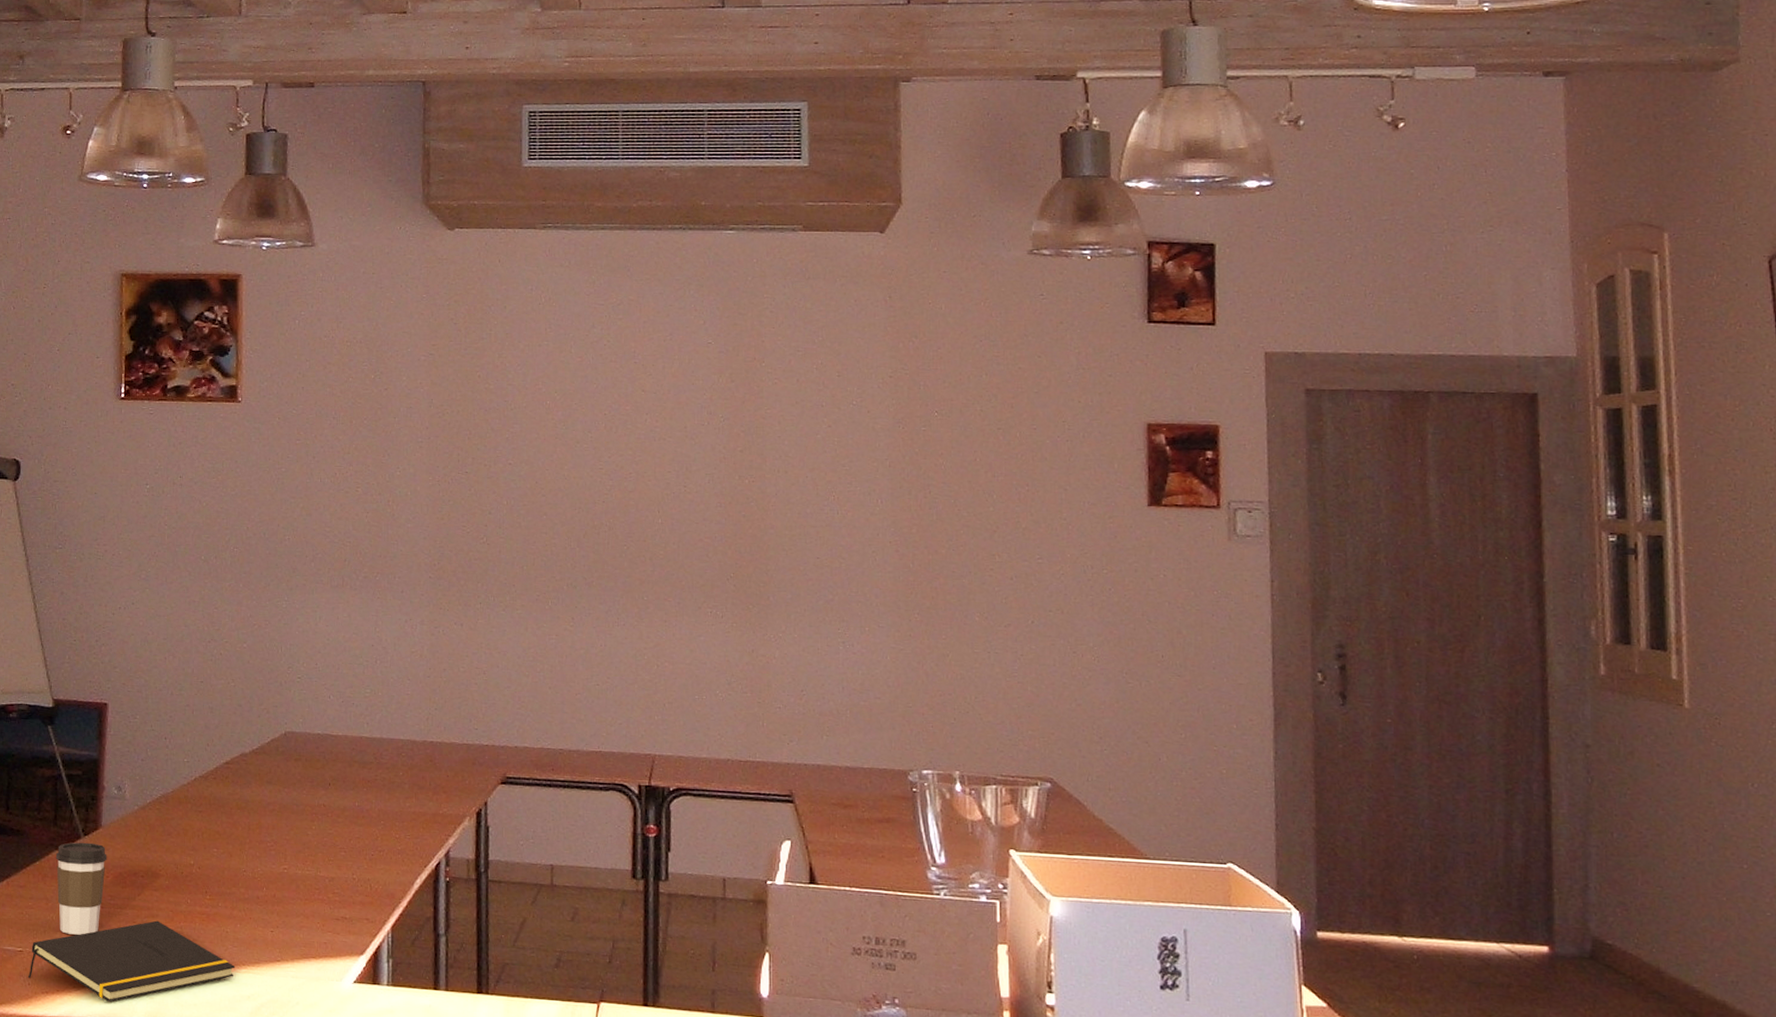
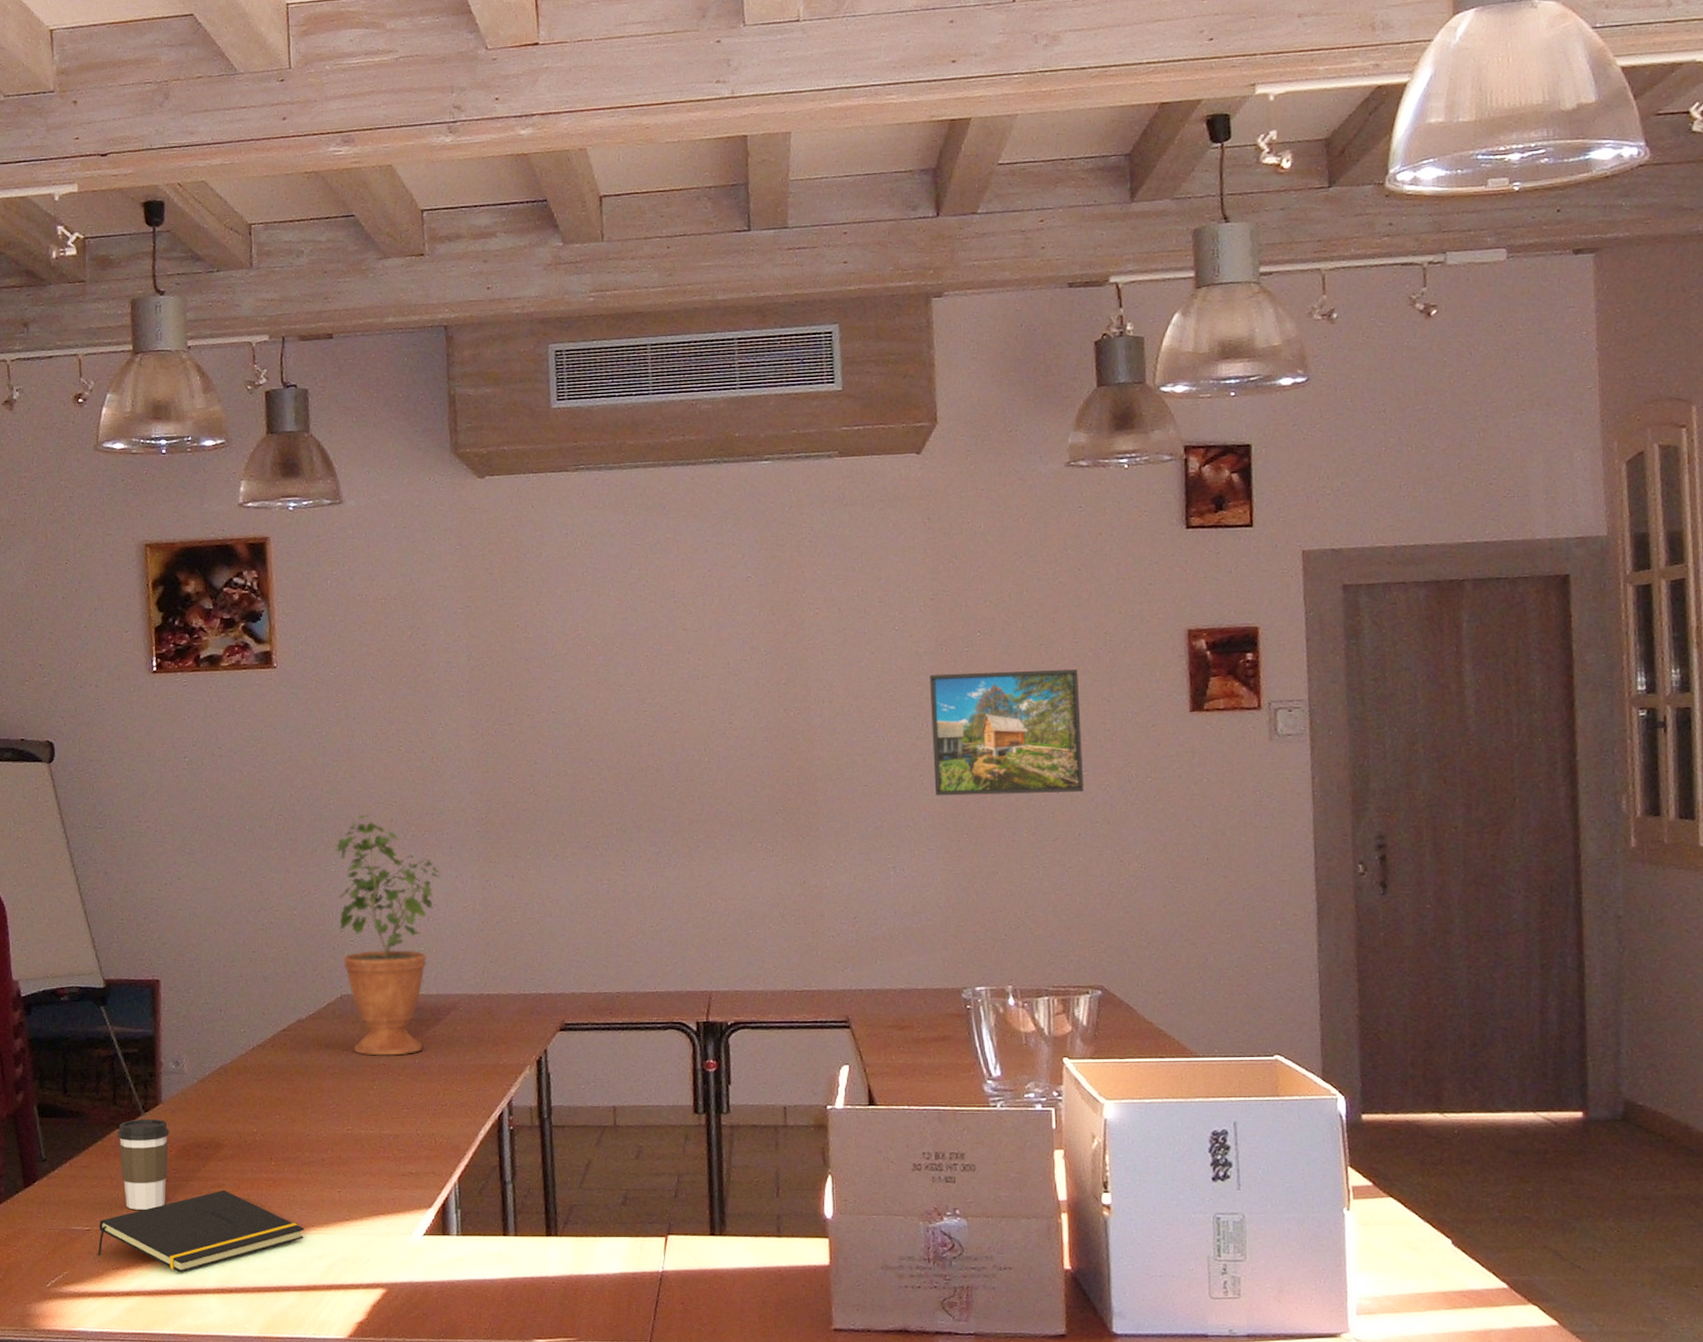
potted plant: none [288,553,391,797] -> present [335,815,441,1056]
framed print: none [886,451,1038,579] -> present [930,669,1084,796]

